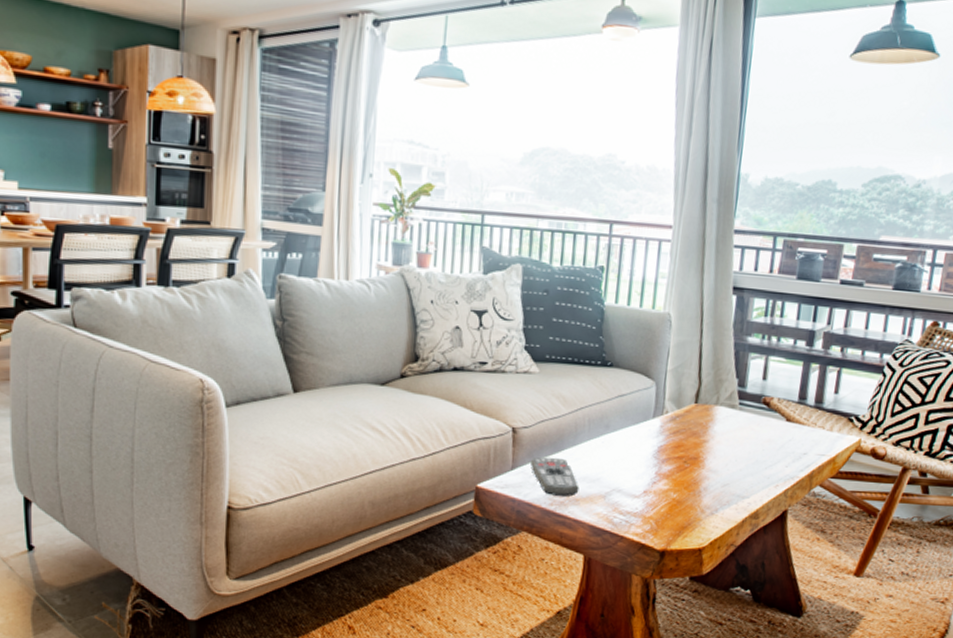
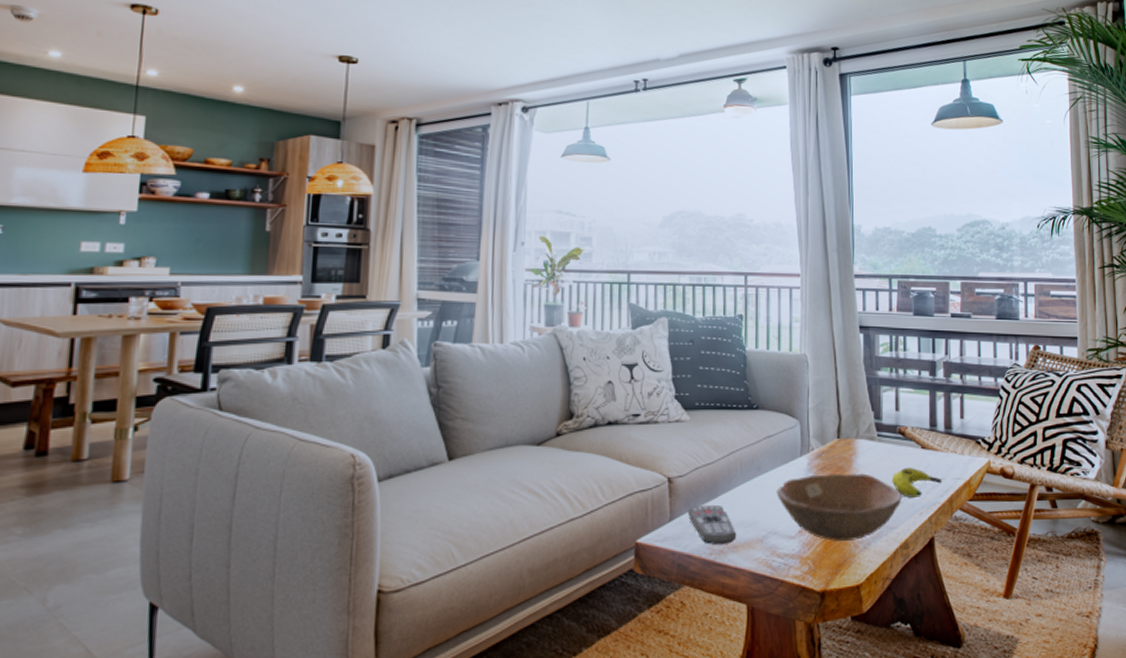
bowl: none [624,437,758,506] -> present [776,473,902,541]
banana: none [748,438,805,470] -> present [891,467,943,498]

